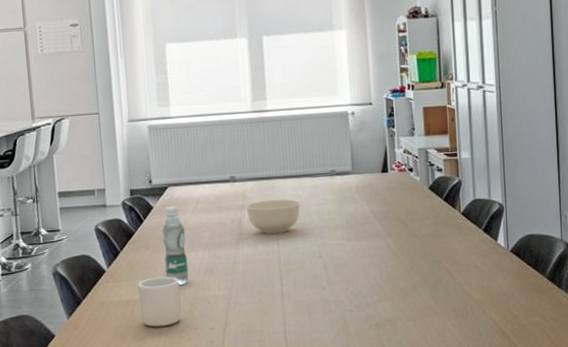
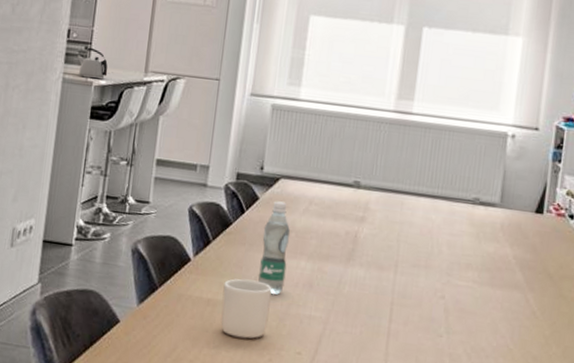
bowl: present [246,199,300,235] -> none [365,216,430,260]

